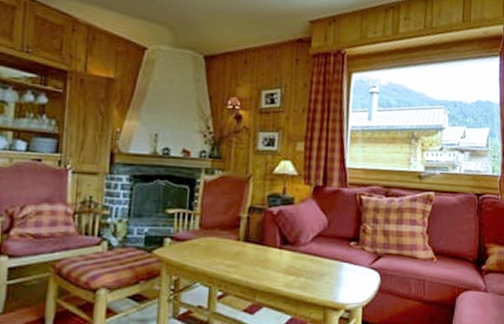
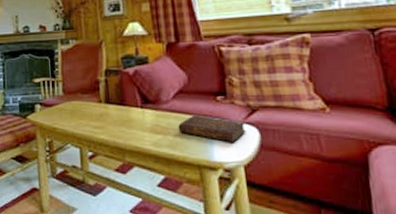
book: none [311,258,370,286] -> present [178,115,246,143]

